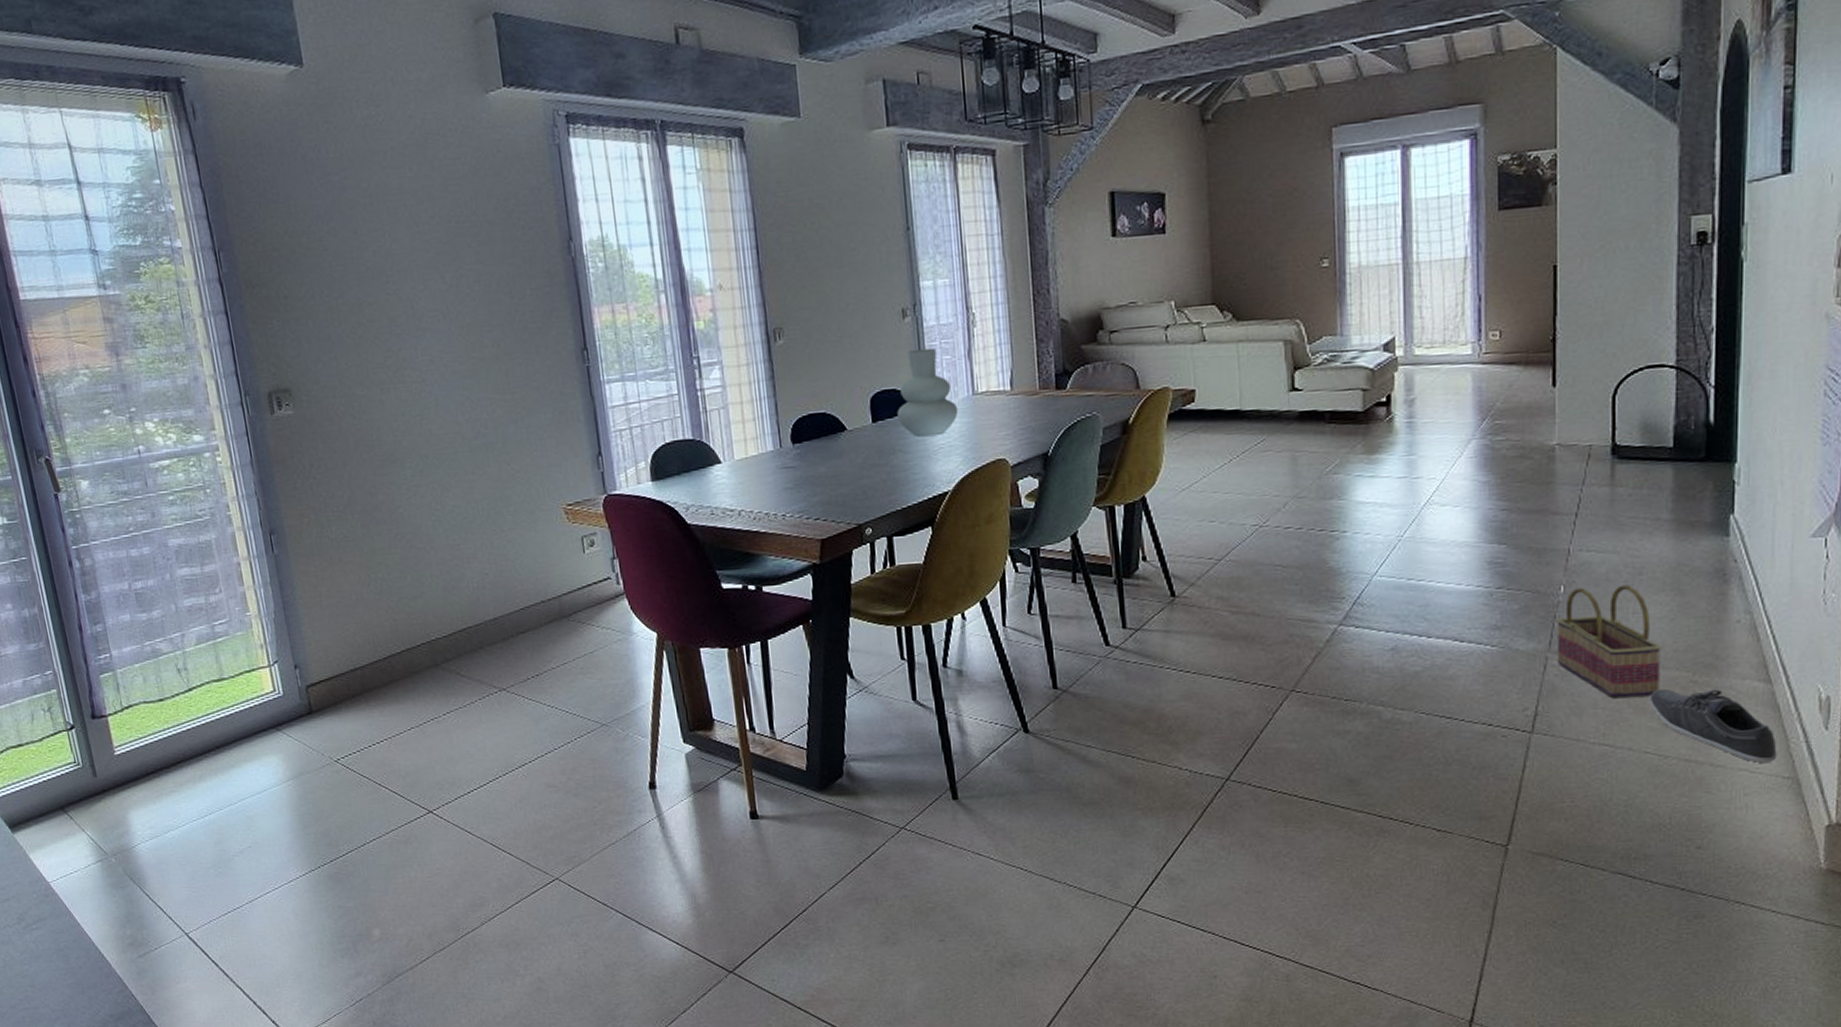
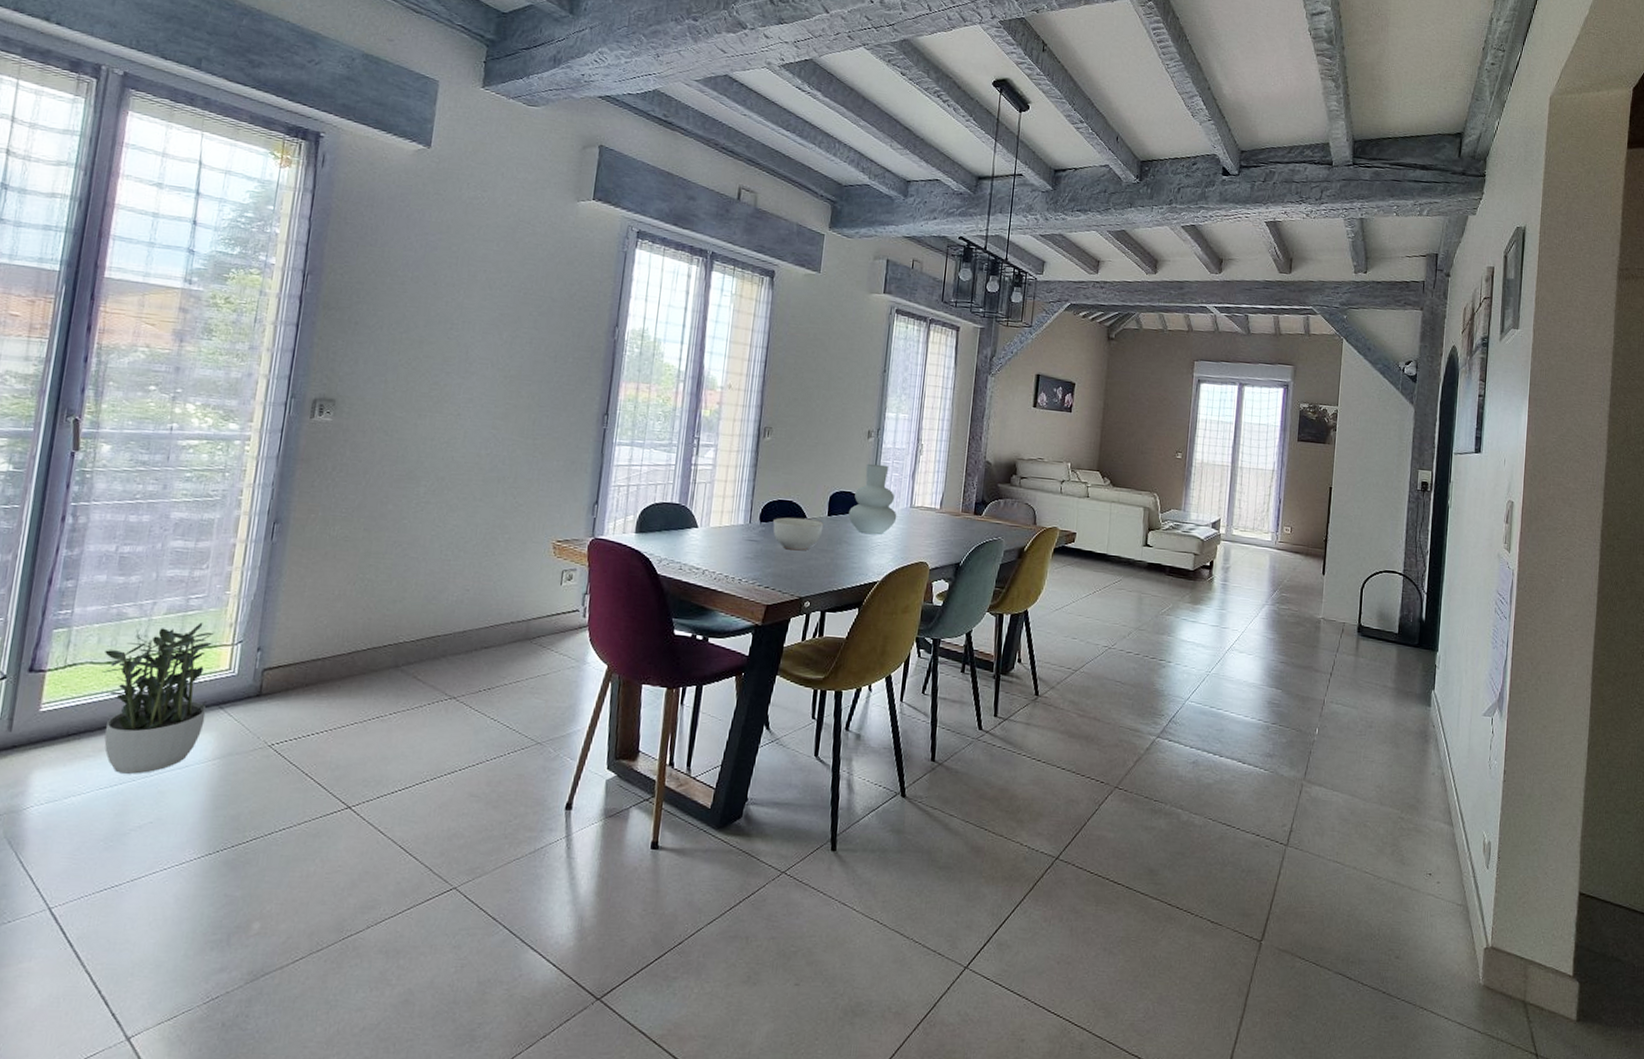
potted plant: none [153,648,268,804] -> present [102,622,214,774]
bowl: none [807,429,870,471] -> present [772,517,824,551]
basket: present [1556,584,1662,698] -> none [1310,731,1382,825]
shoe: present [1649,688,1777,763] -> none [1370,821,1454,890]

